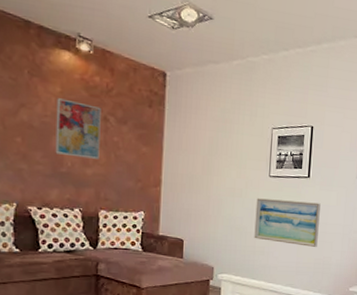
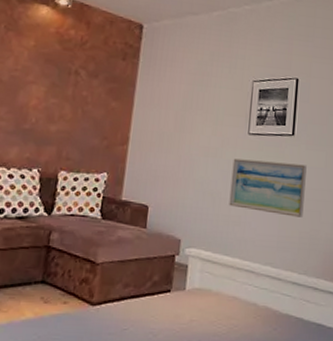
wall art: present [55,98,101,159] -> none [20,52,73,115]

